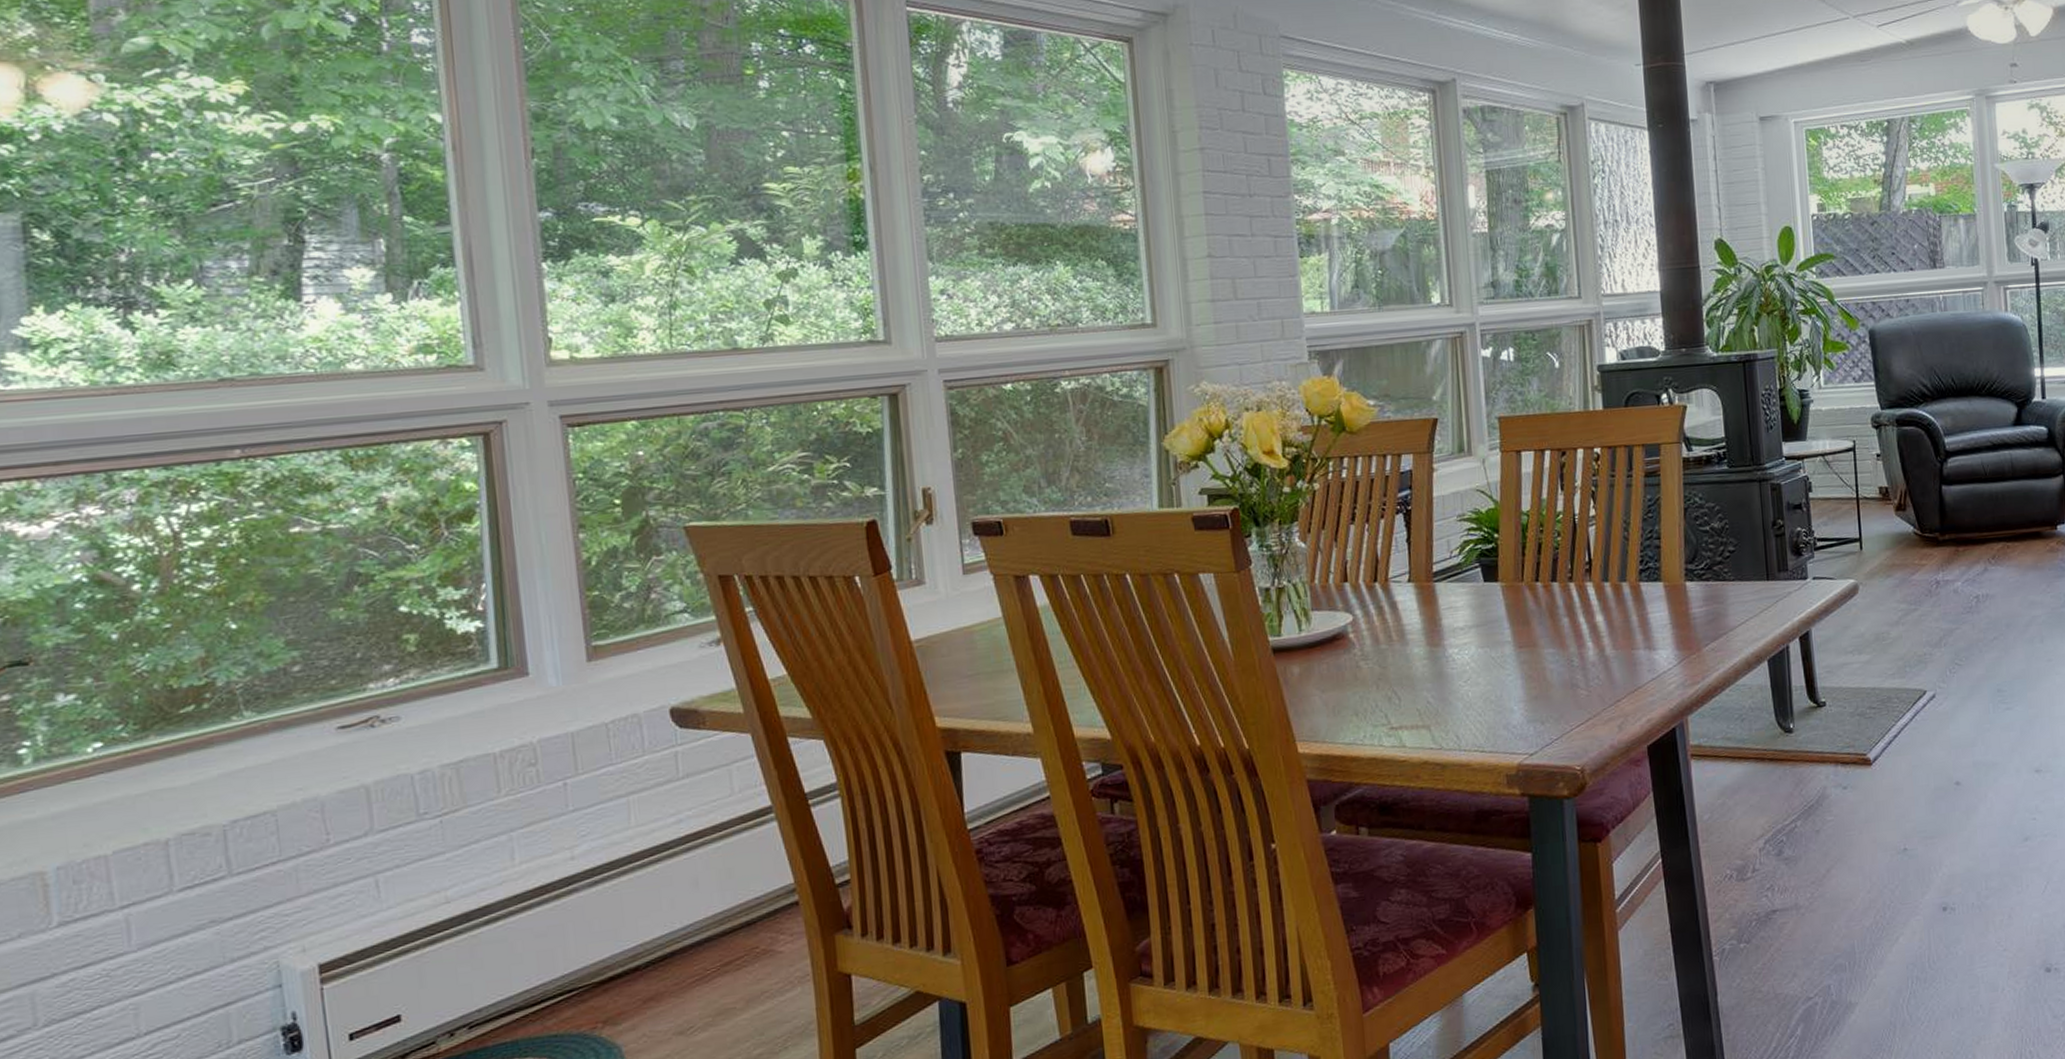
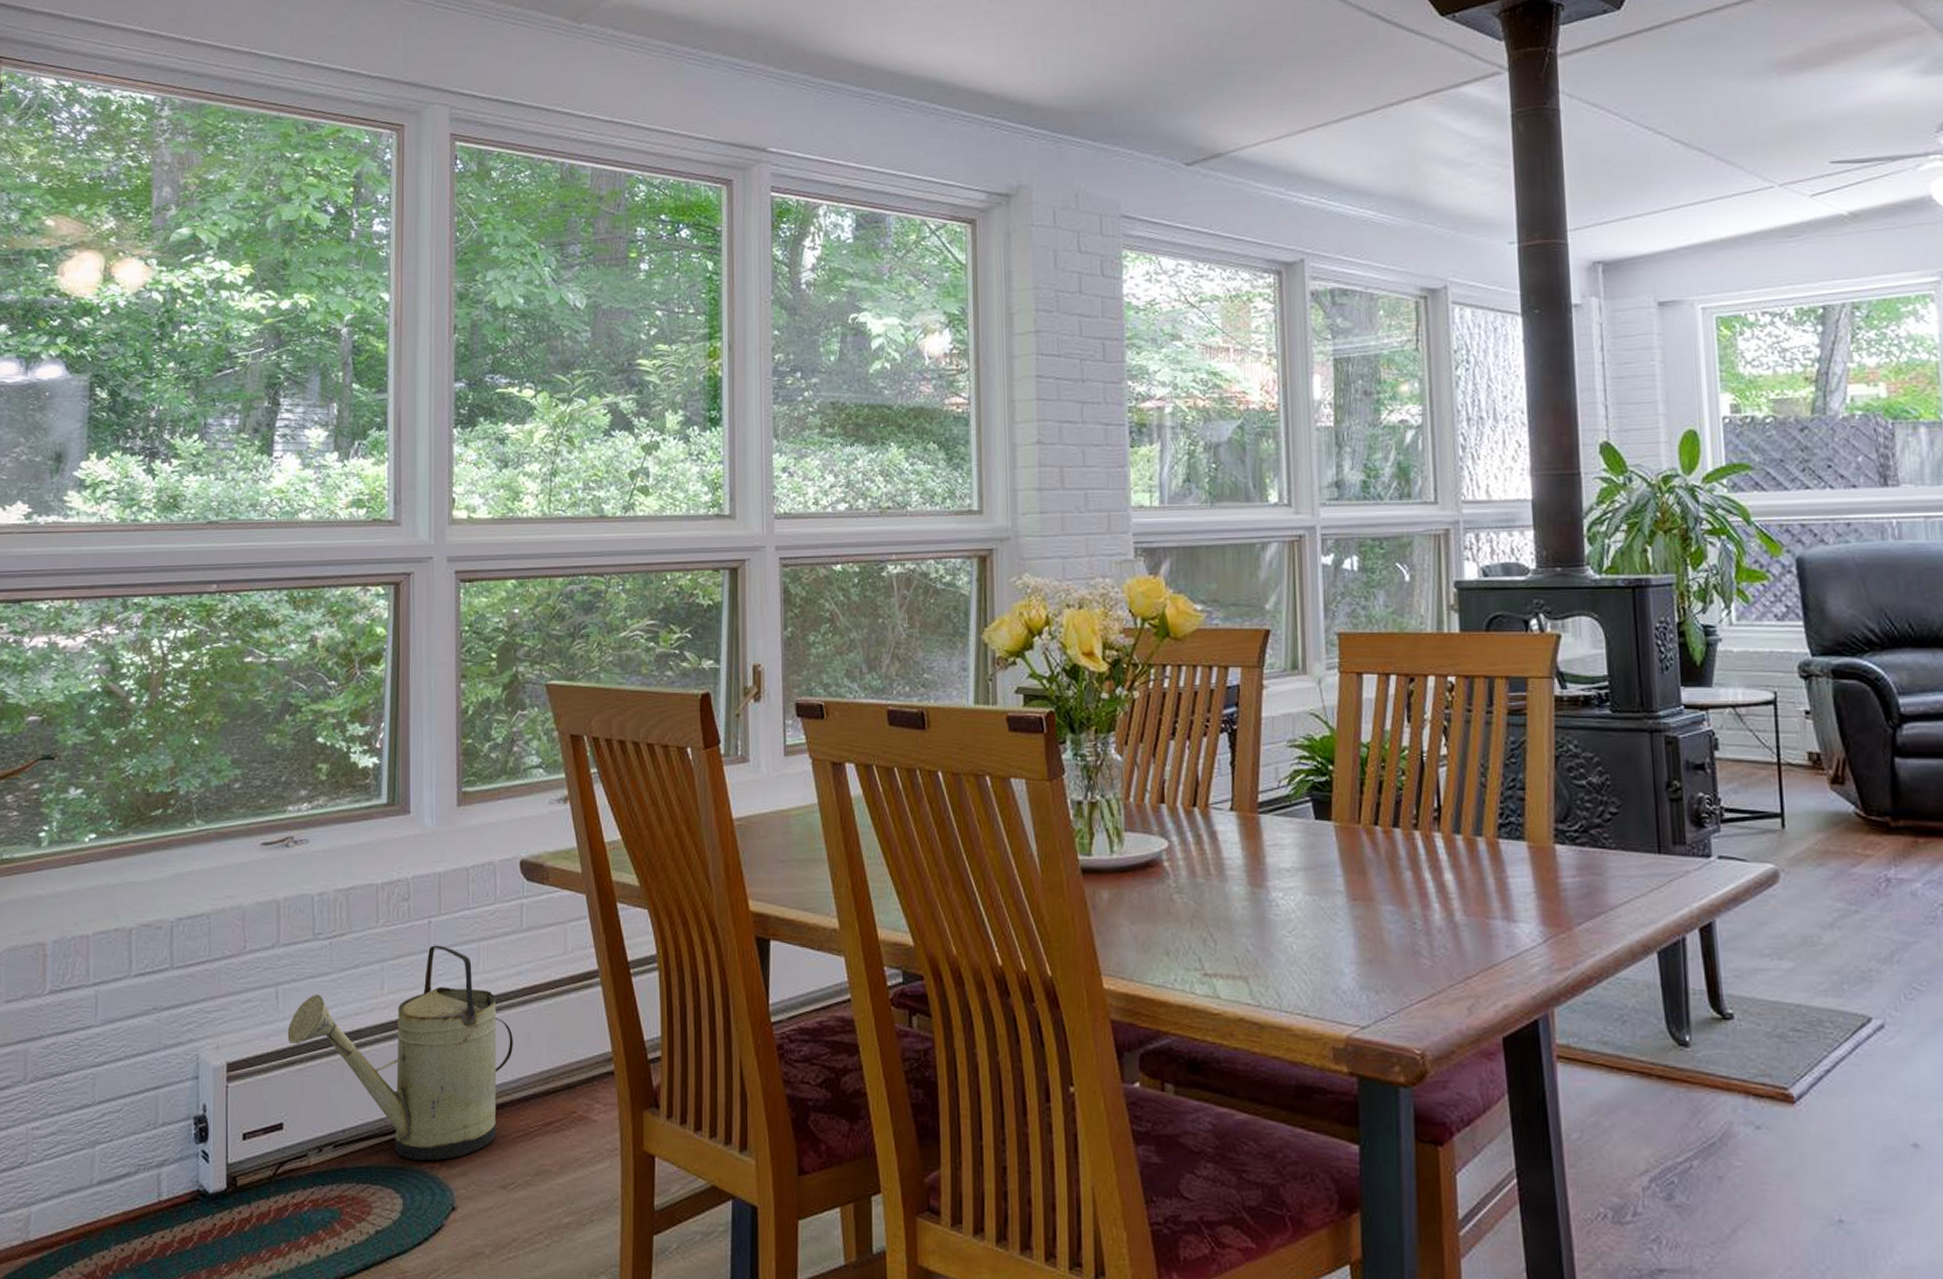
watering can: none [395,805,679,1026] -> present [287,945,513,1161]

